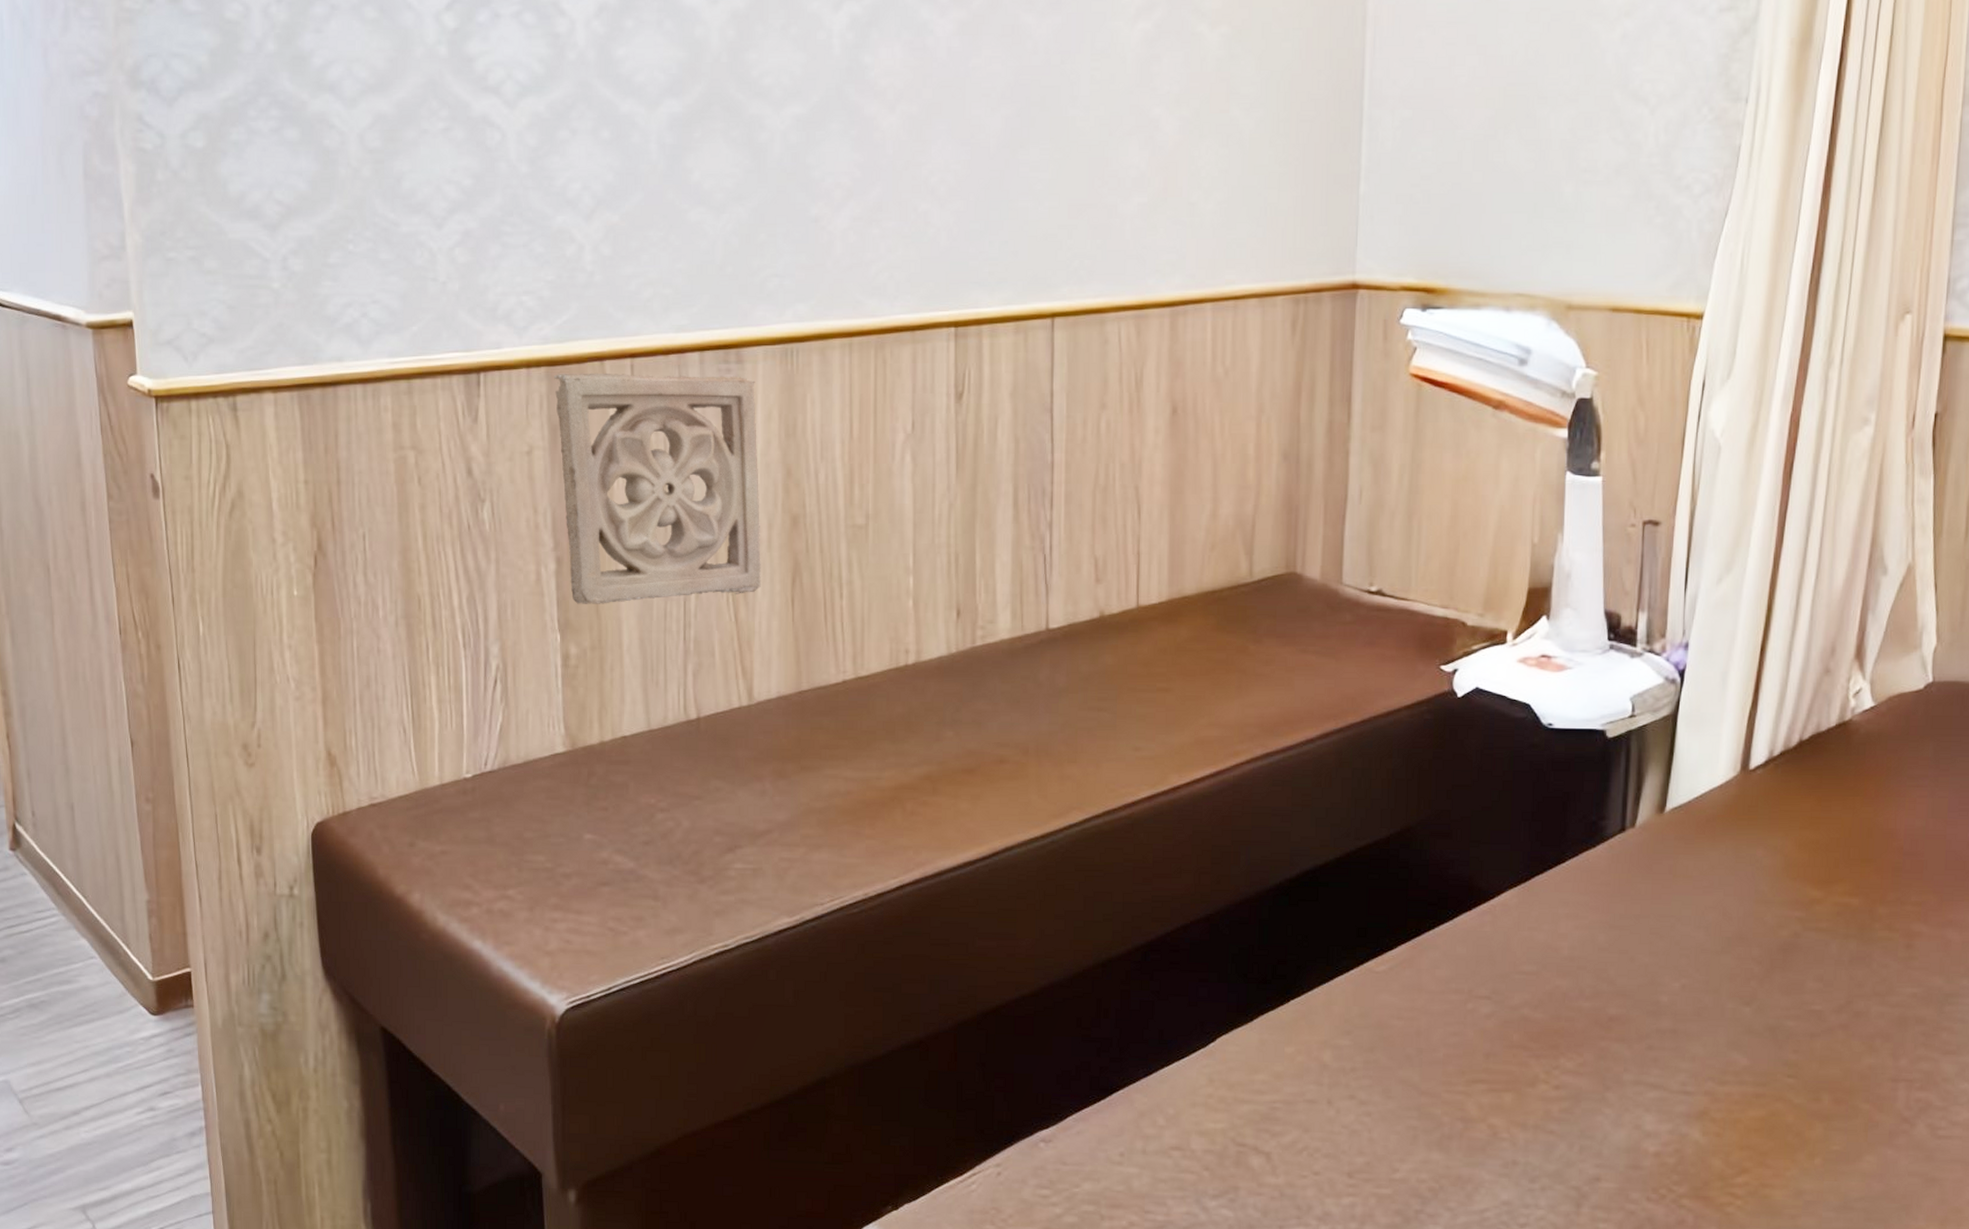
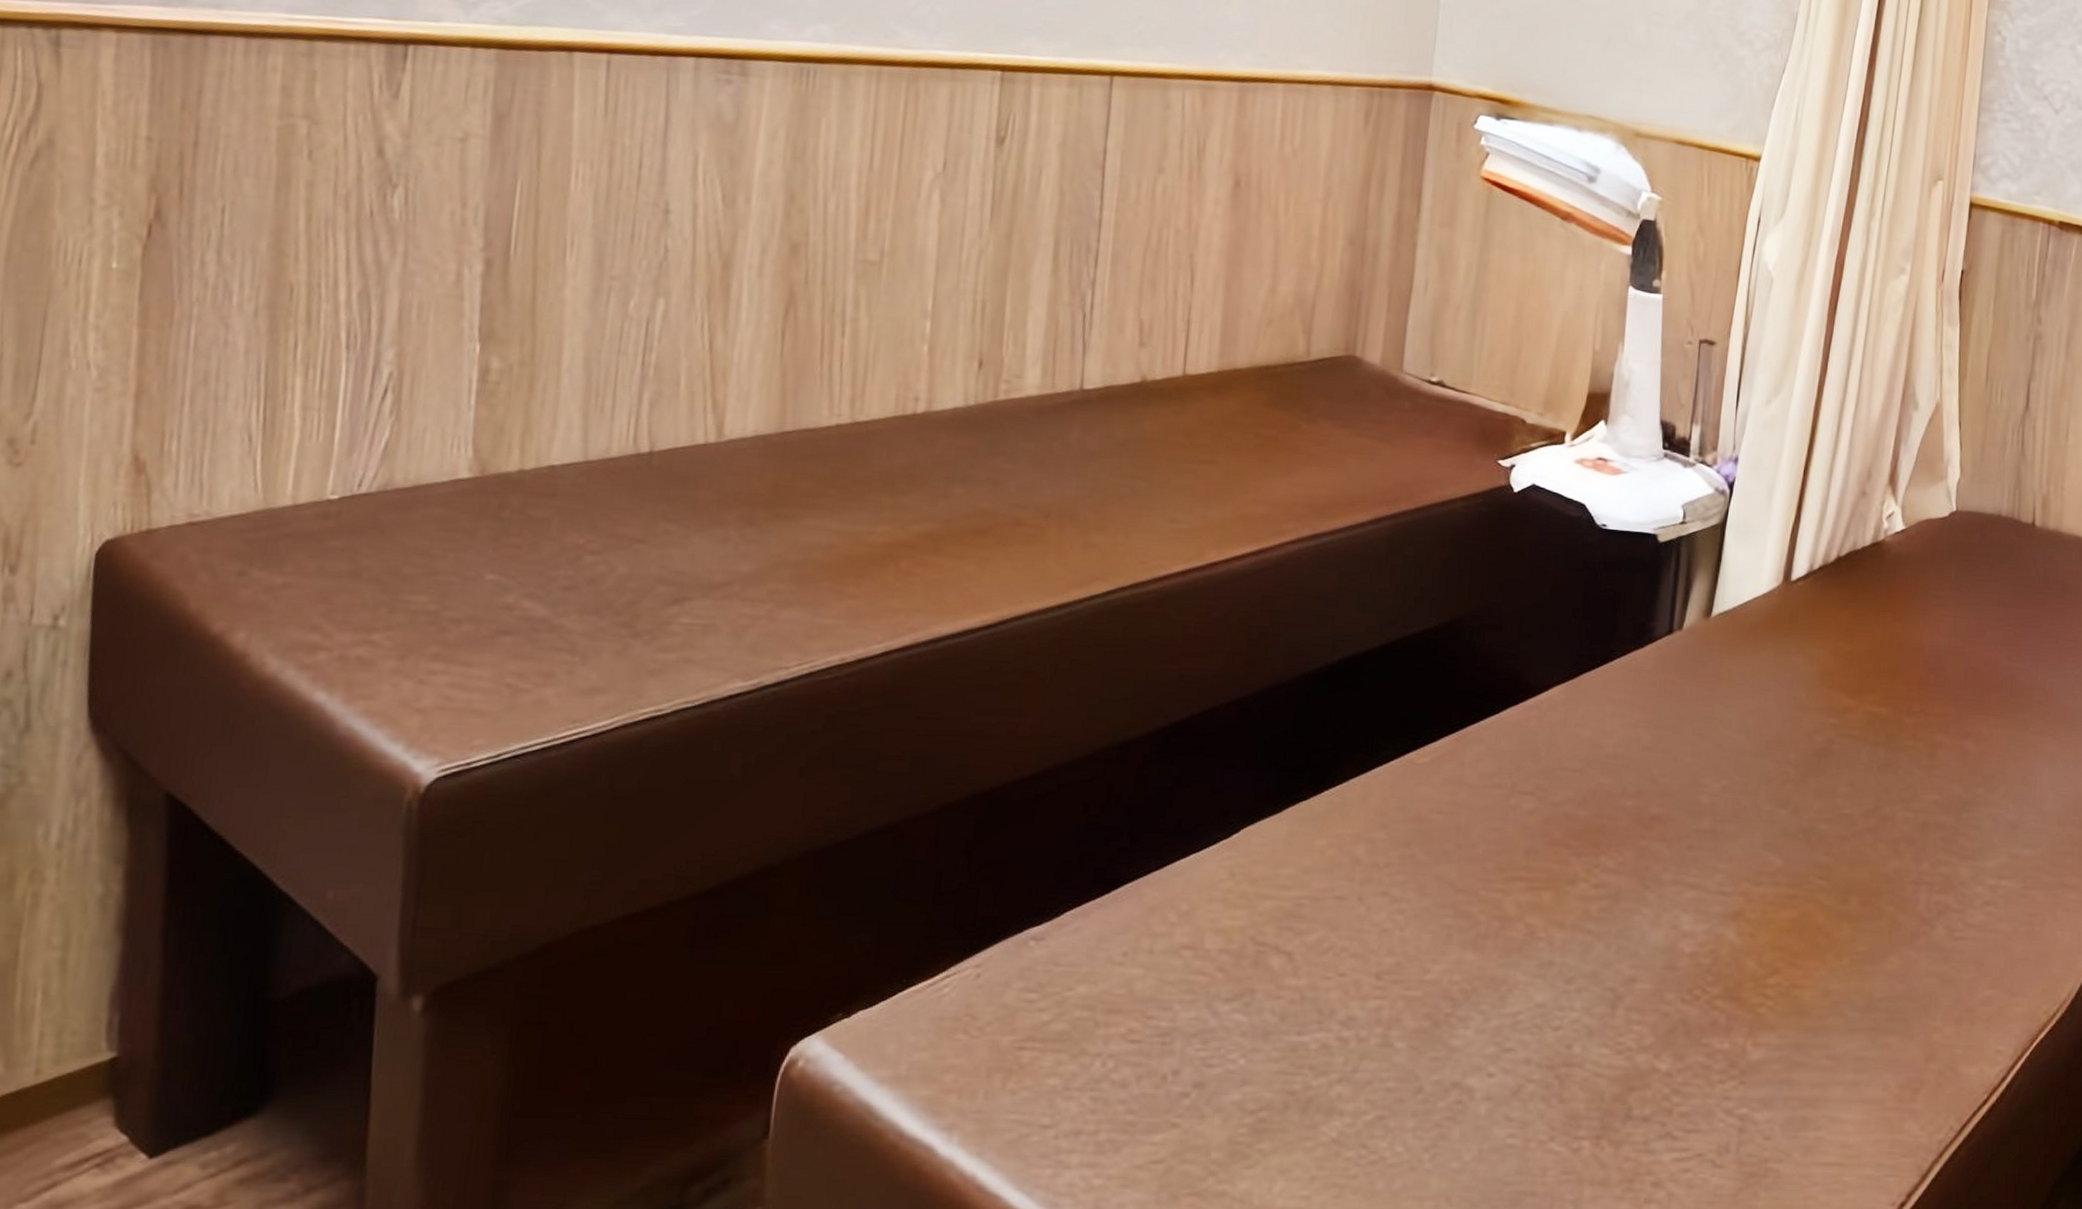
wall ornament: present [554,372,761,604] -> none [500,58,761,321]

